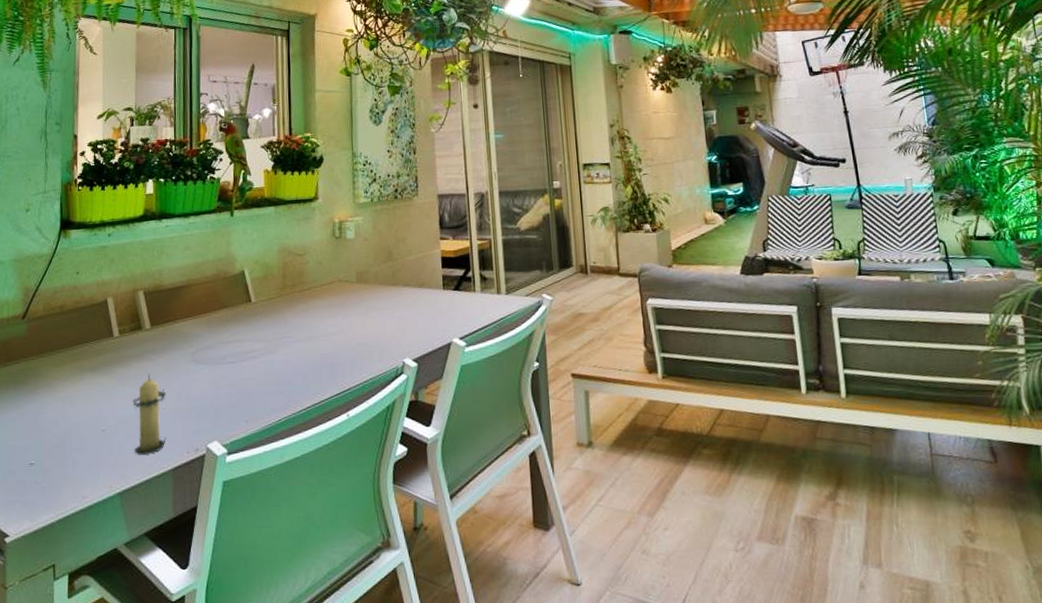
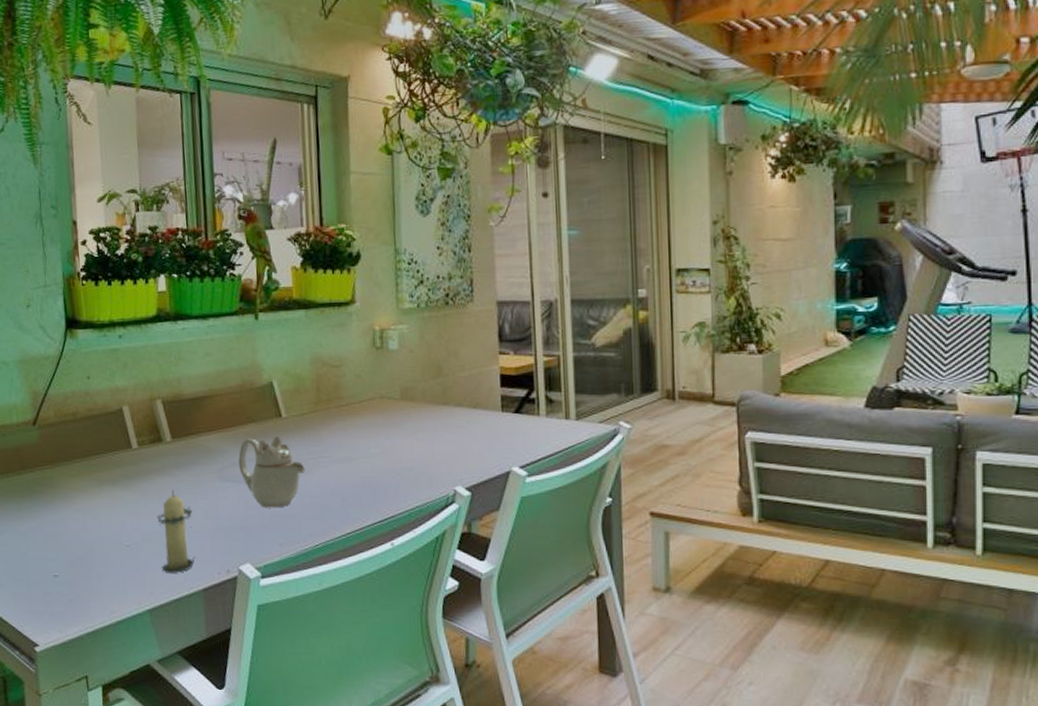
teapot: none [211,319,271,387] -> present [238,435,305,508]

